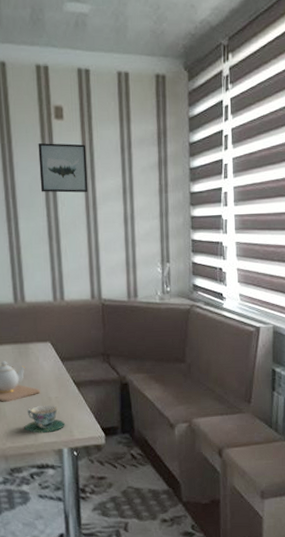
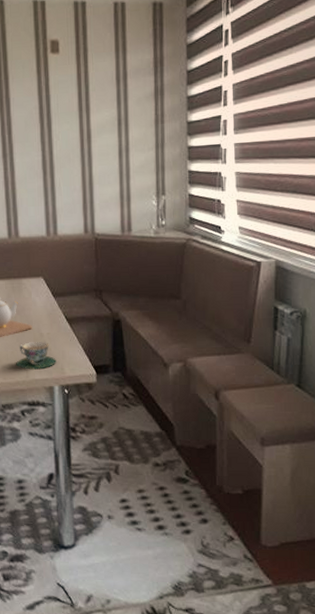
wall art: present [38,143,88,193] -> none [34,77,83,127]

